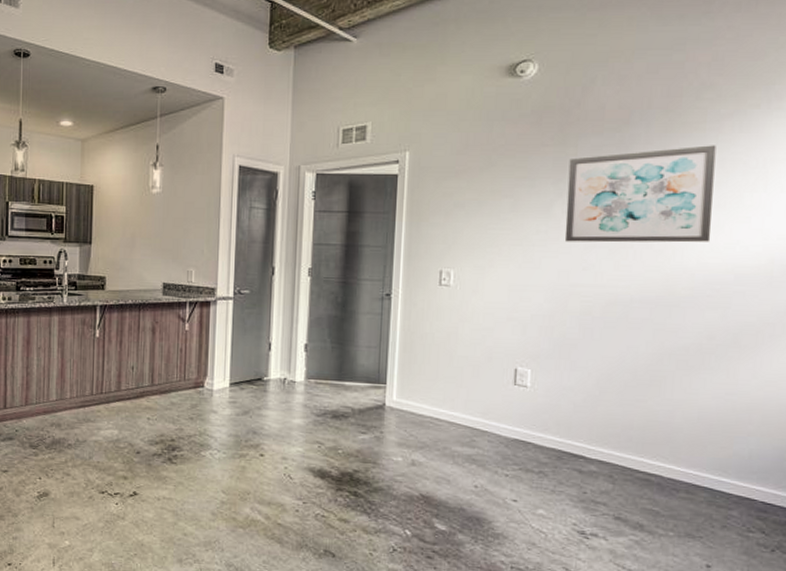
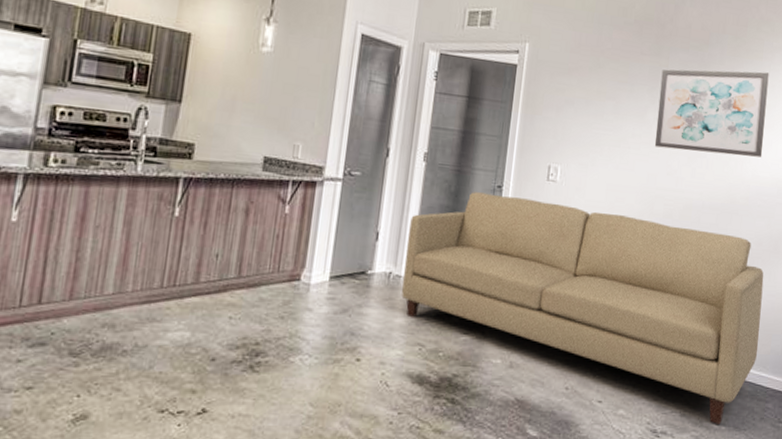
sofa: none [298,301,720,530] -> present [402,192,764,424]

